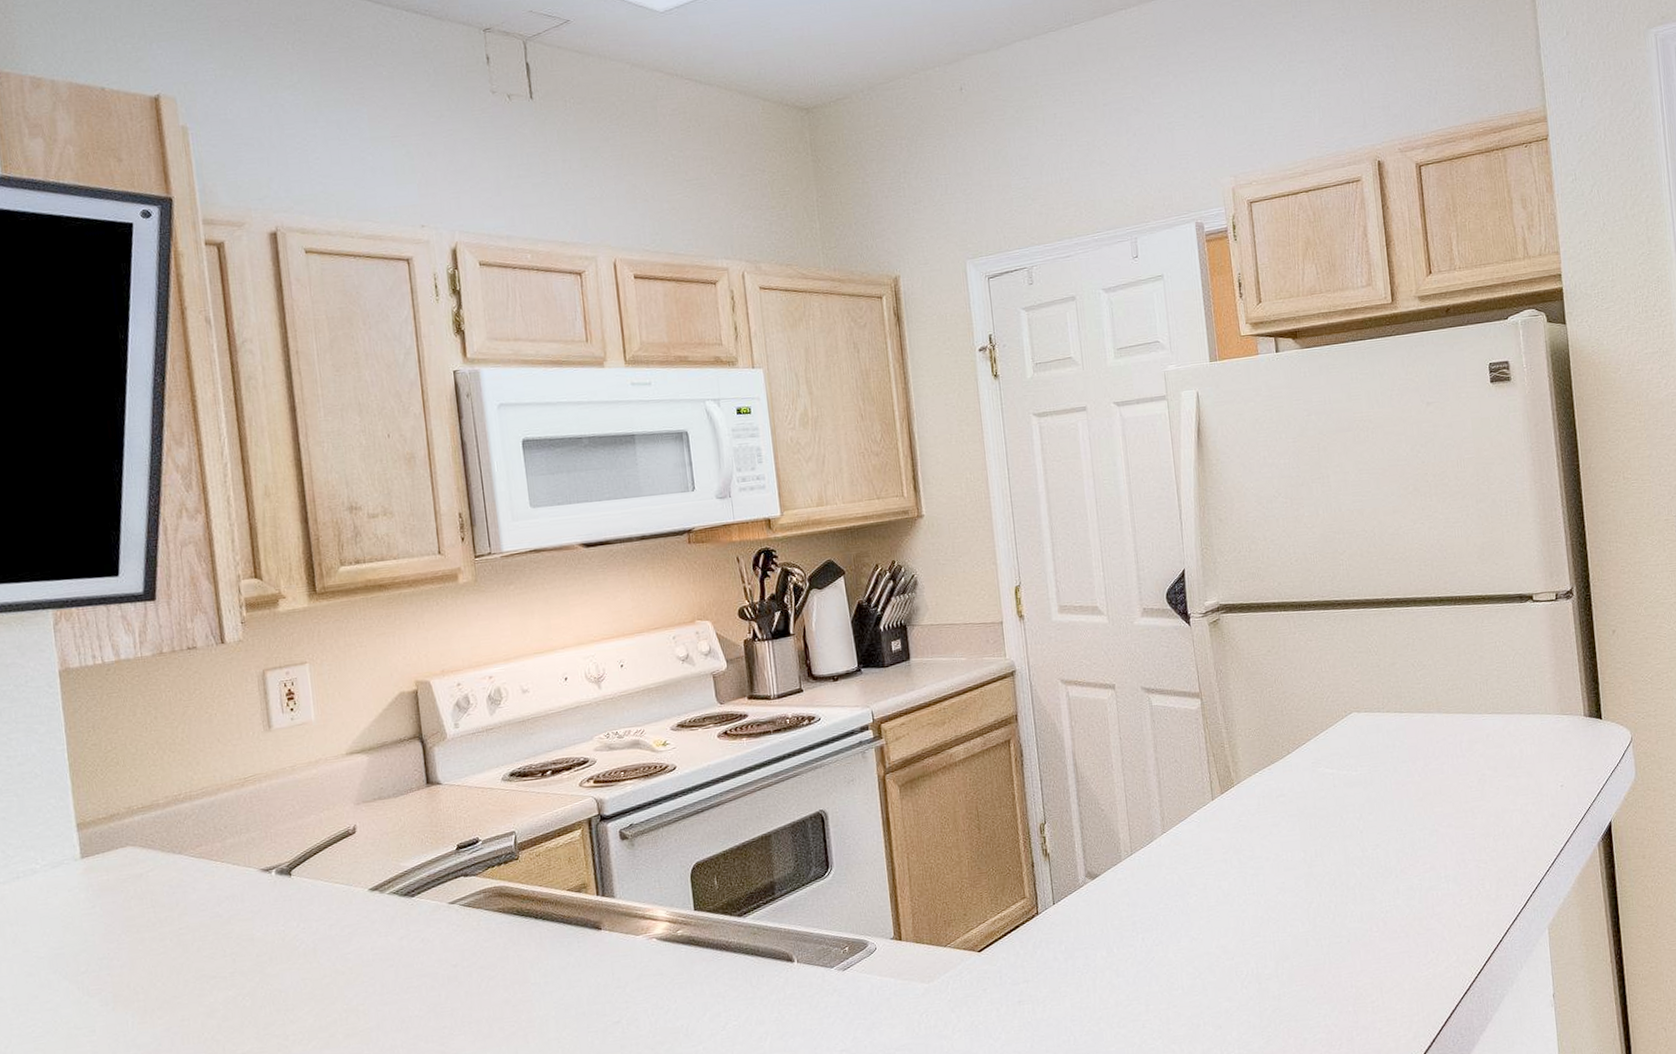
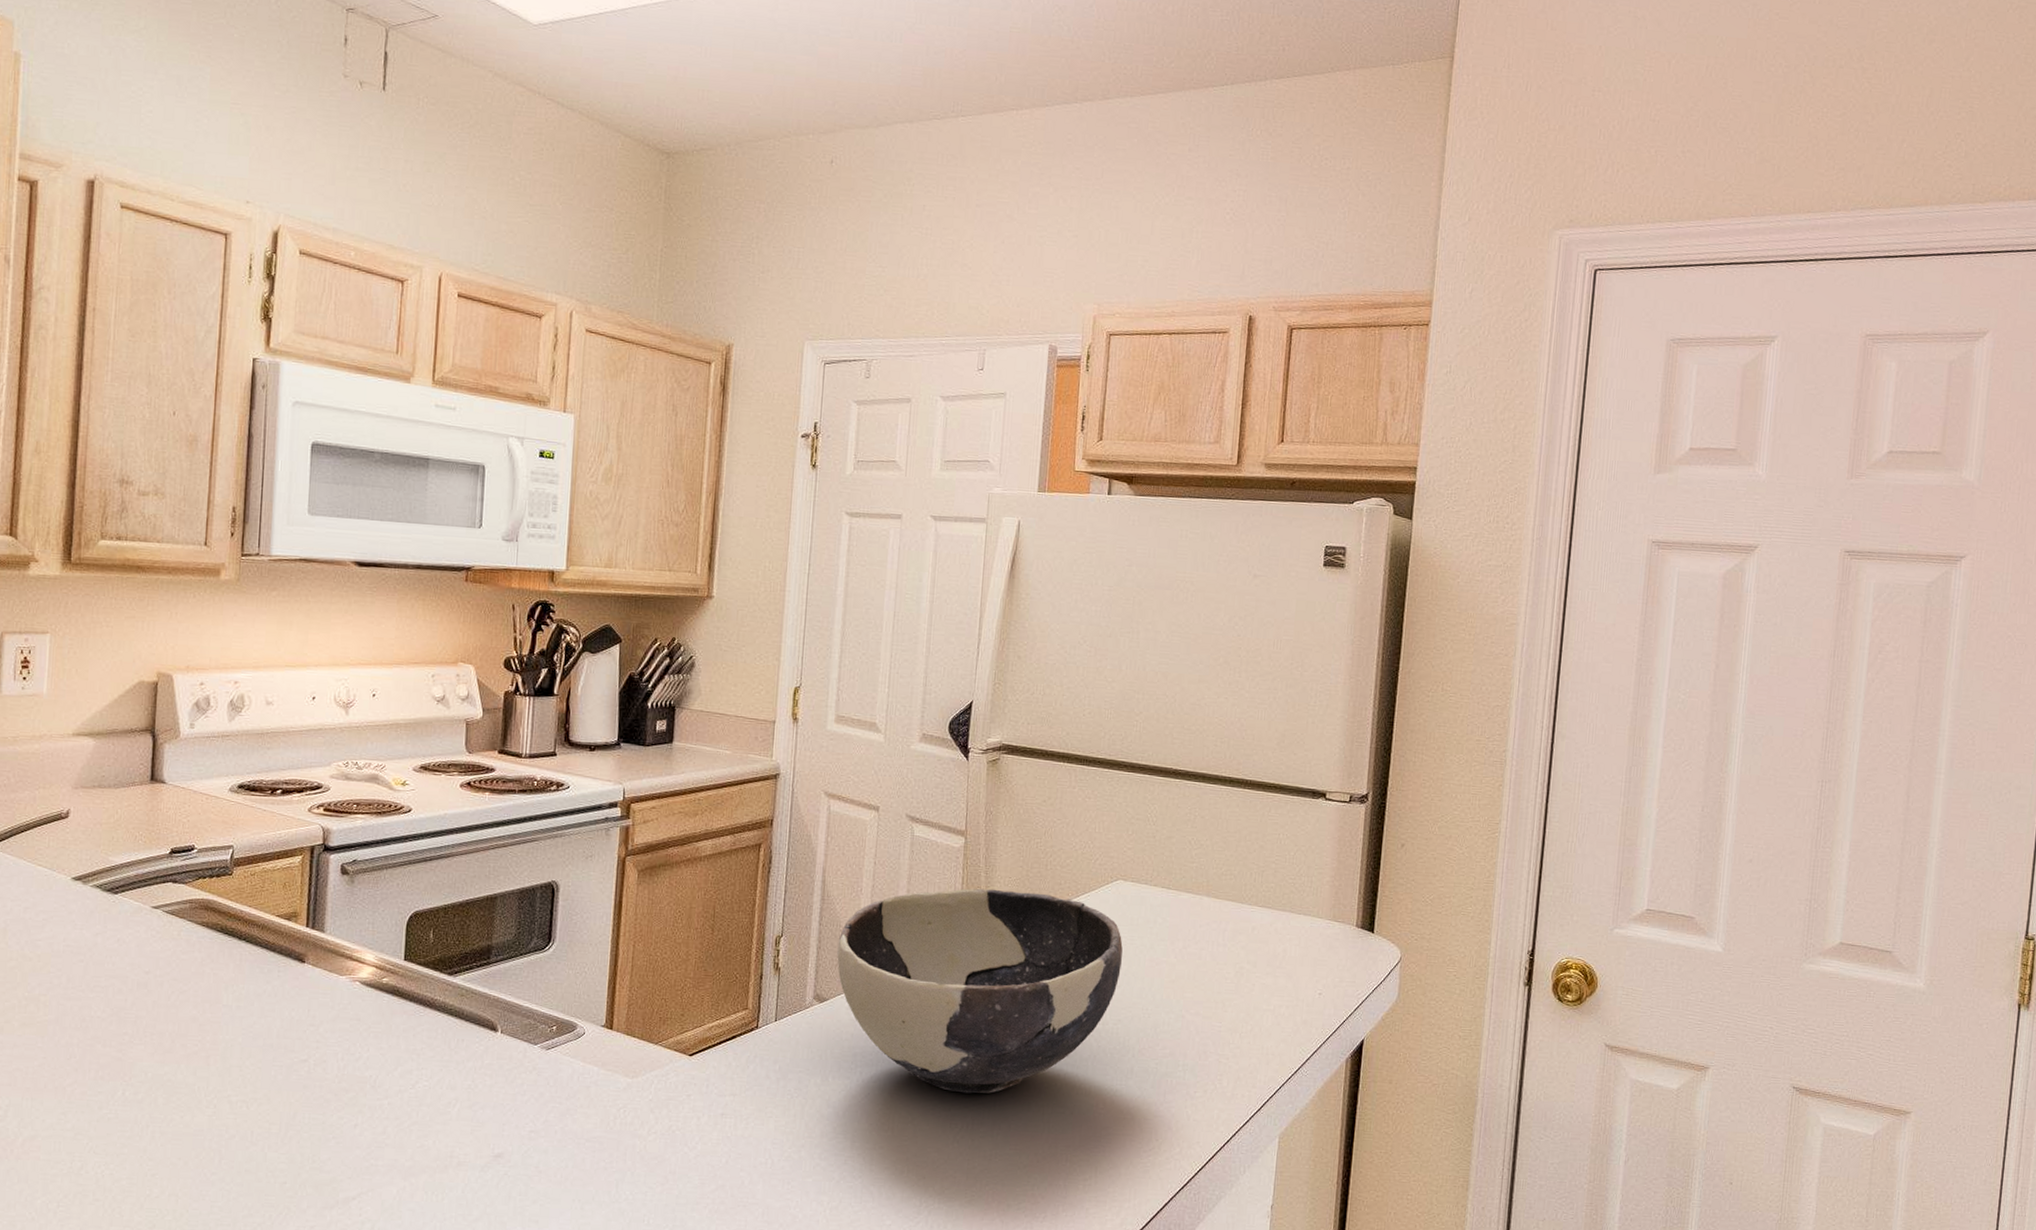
bowl: none [1099,738,1370,941] -> present [837,888,1123,1094]

